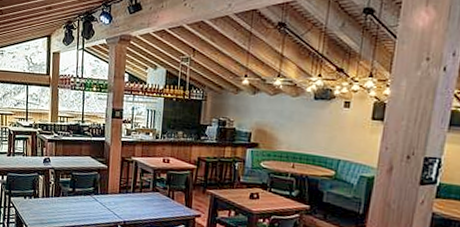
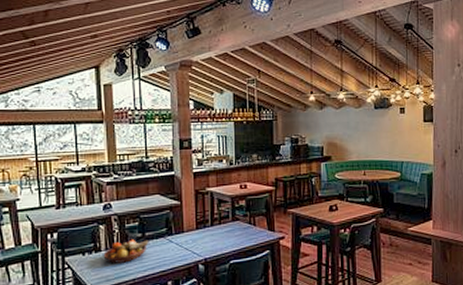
fruit bowl: none [40,192,78,212] -> present [103,239,149,264]

